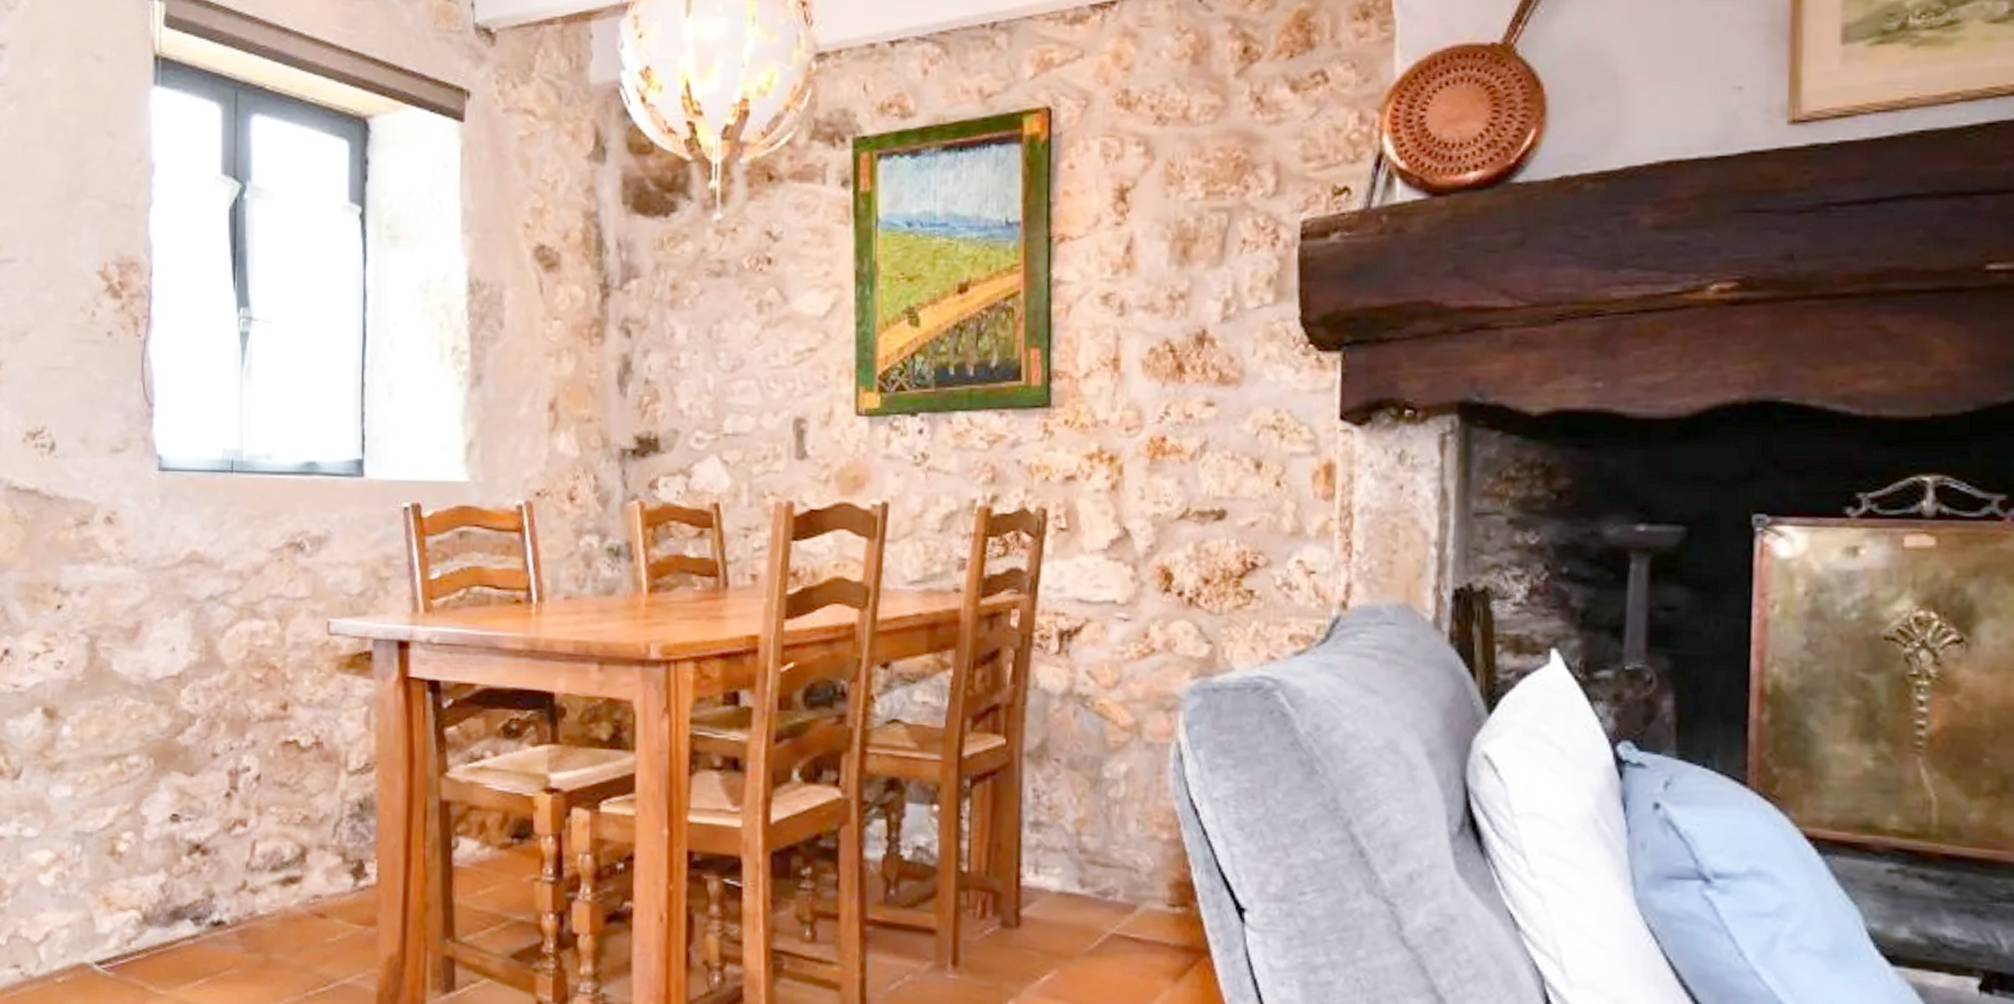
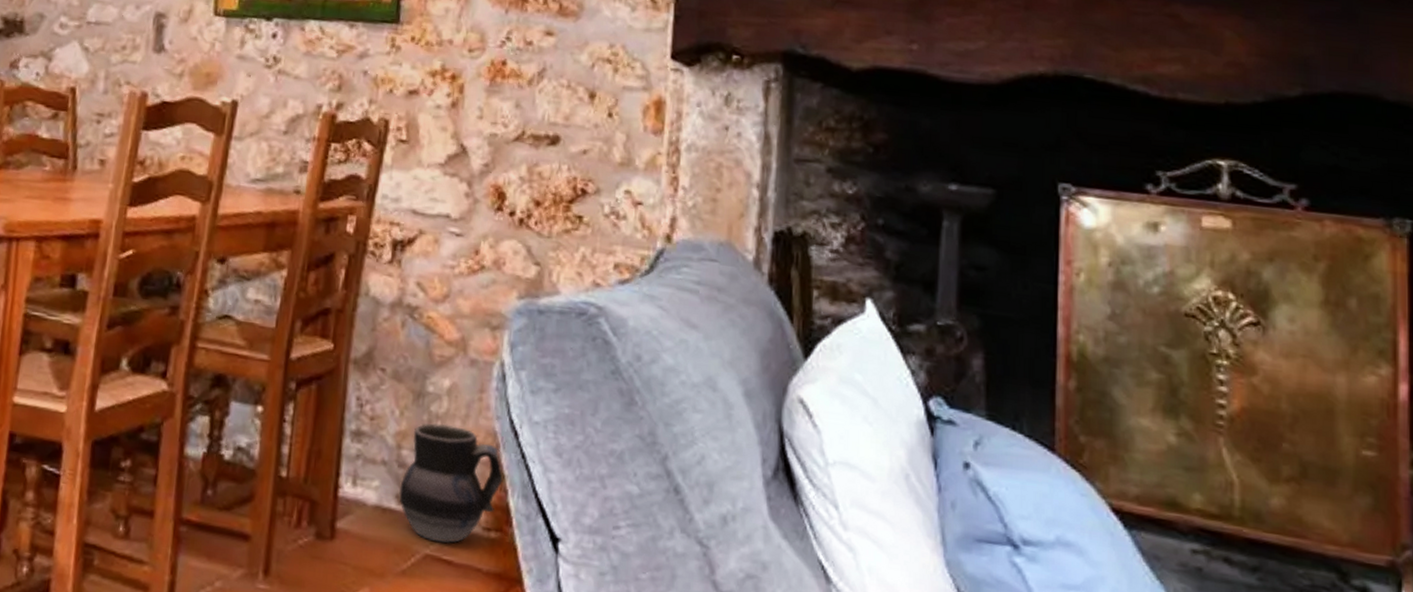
ceramic jug: none [1082,807,1187,922] -> present [399,422,504,544]

